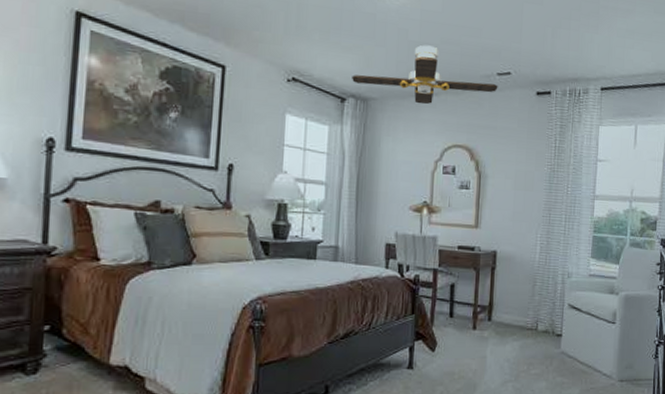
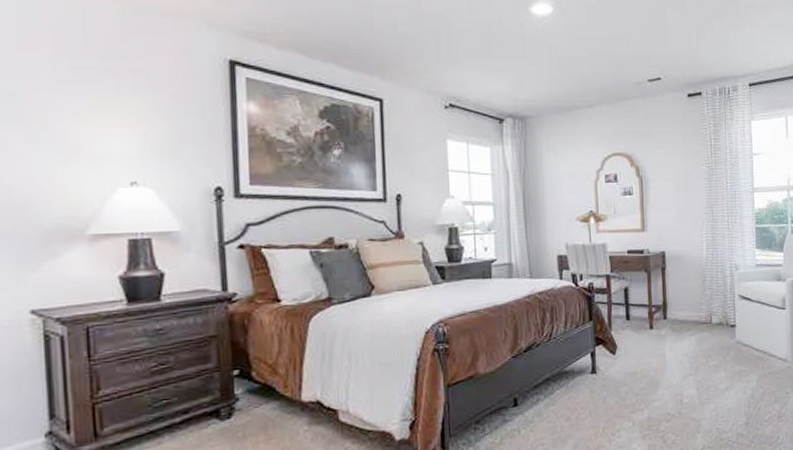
ceiling fan: present [352,45,498,105] -> none [507,59,650,117]

